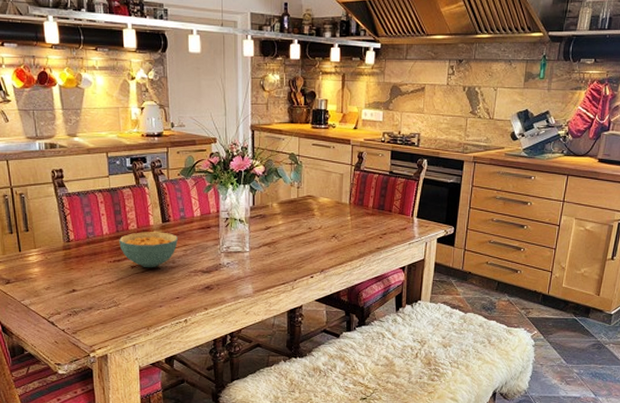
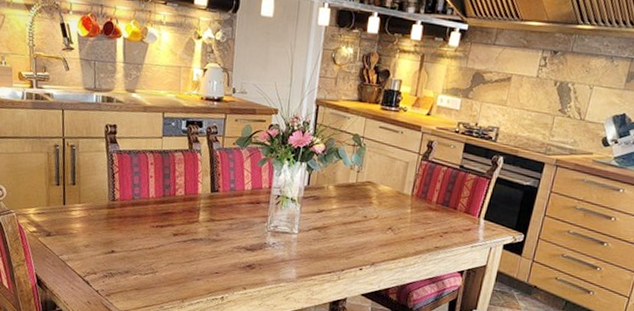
cereal bowl: present [119,232,178,268] -> none [164,199,225,239]

